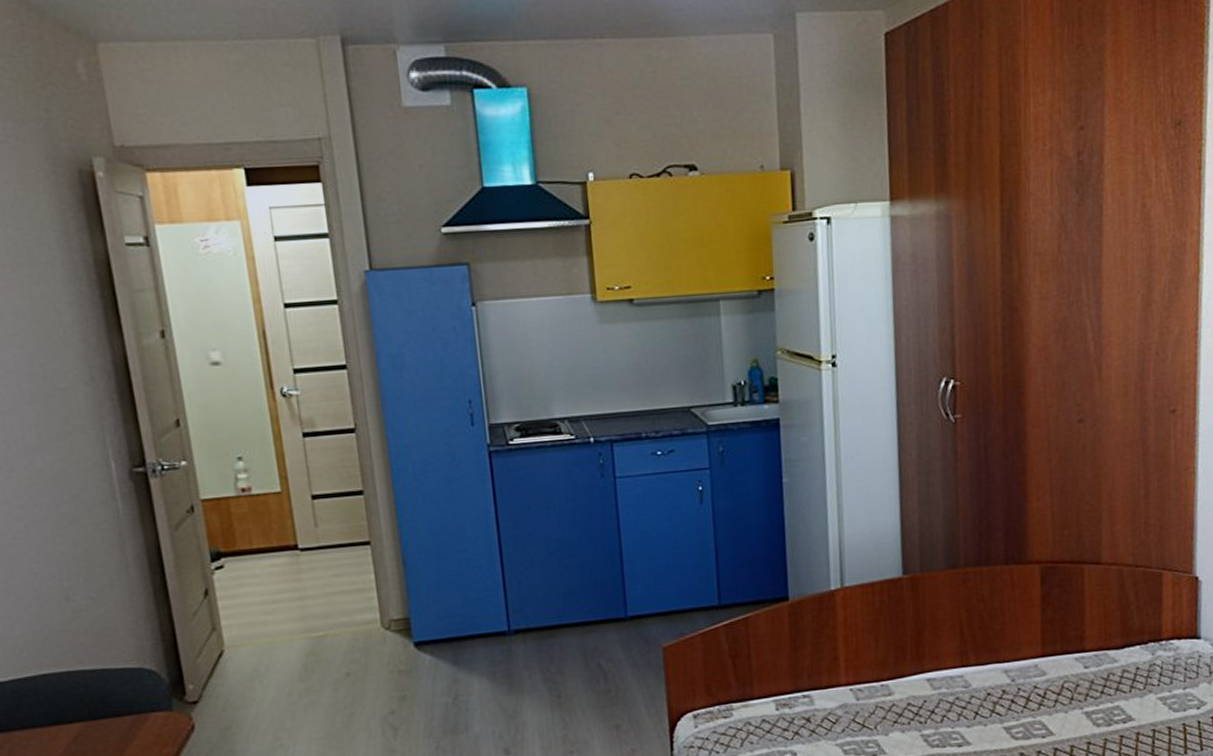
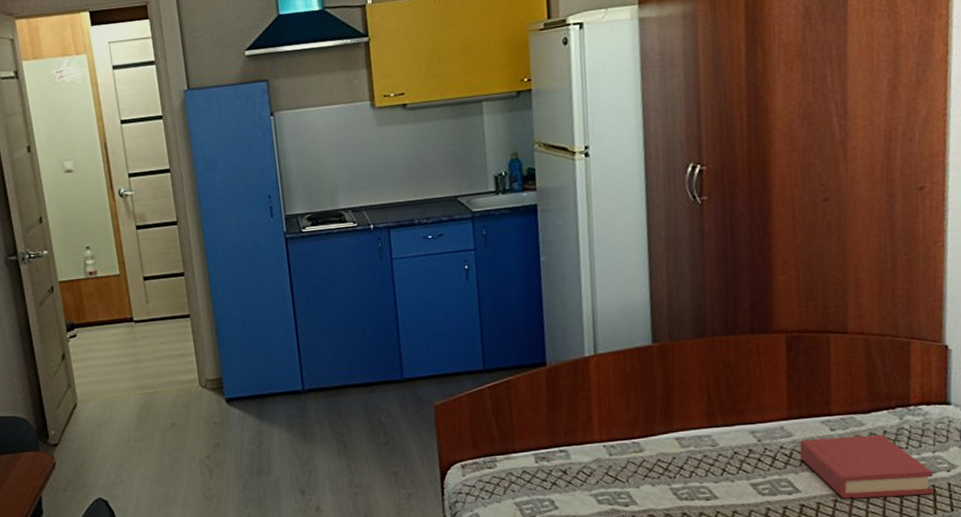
hardback book: none [1053,671,1184,741] -> present [800,435,933,499]

